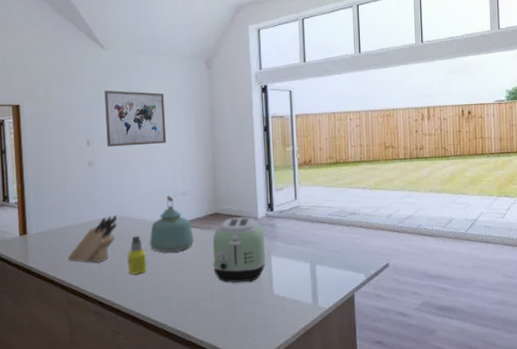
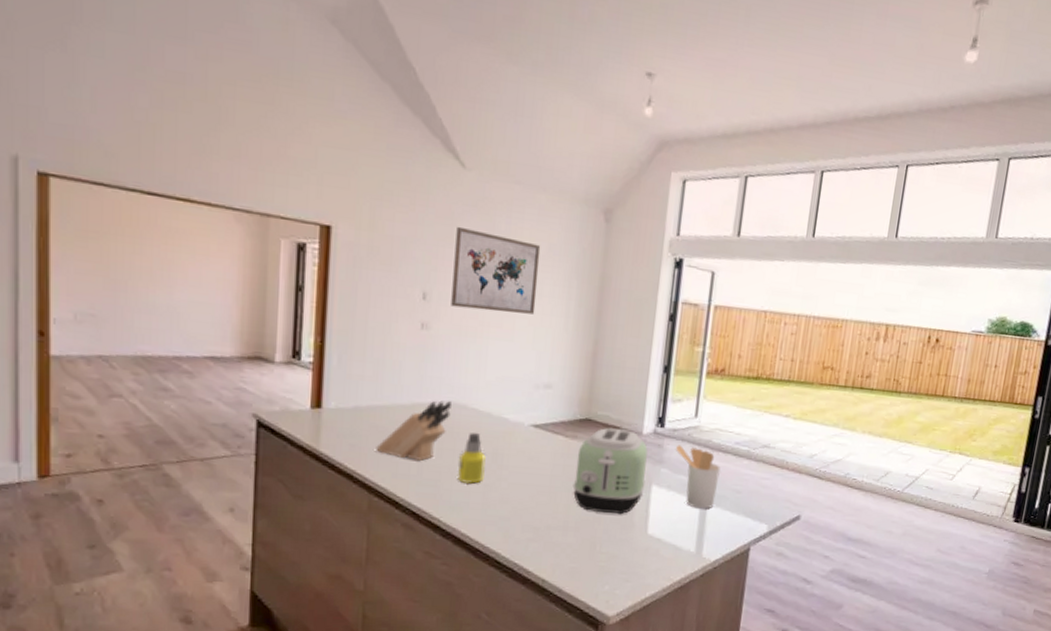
kettle: present [149,195,195,253] -> none [491,385,555,463]
utensil holder: none [284,222,321,269] -> present [675,445,721,509]

